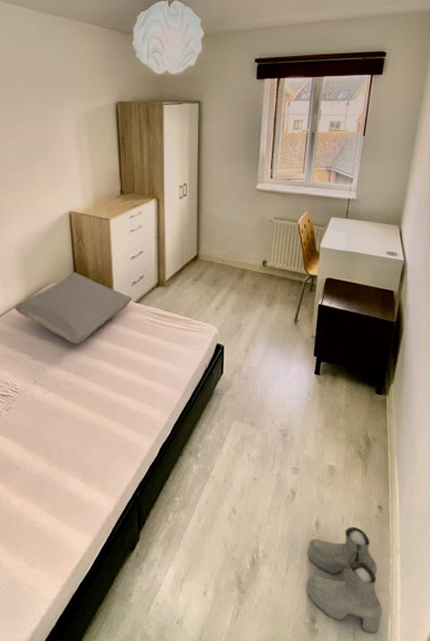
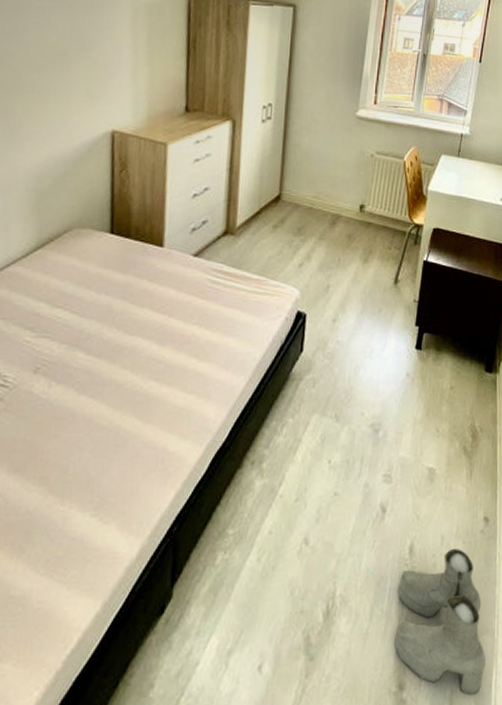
pillow: present [15,271,132,344] -> none [16,212,189,314]

